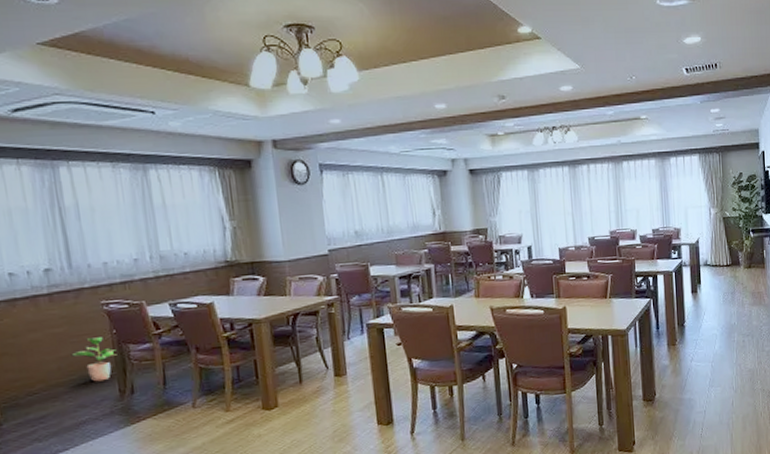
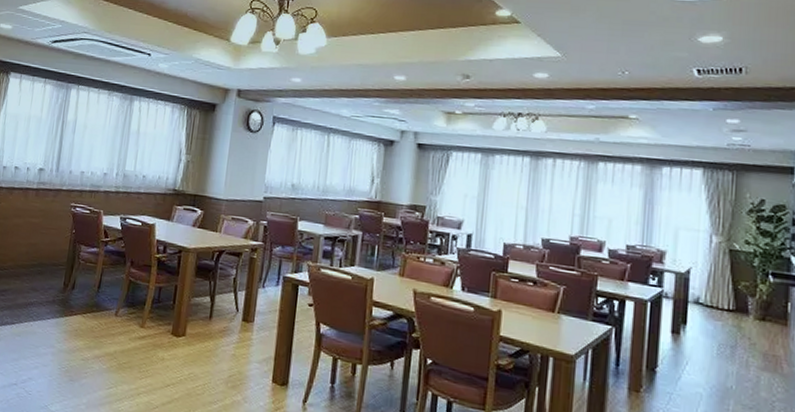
potted plant: present [71,337,117,382] -> none [38,232,71,272]

